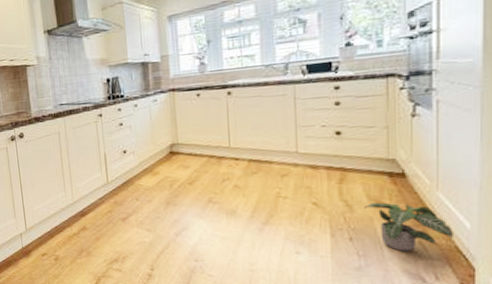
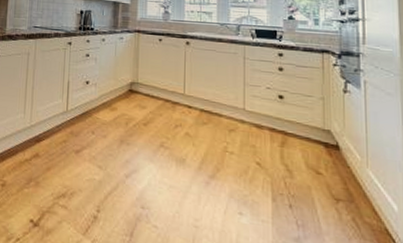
potted plant: present [364,202,453,252] -> none [303,171,383,228]

